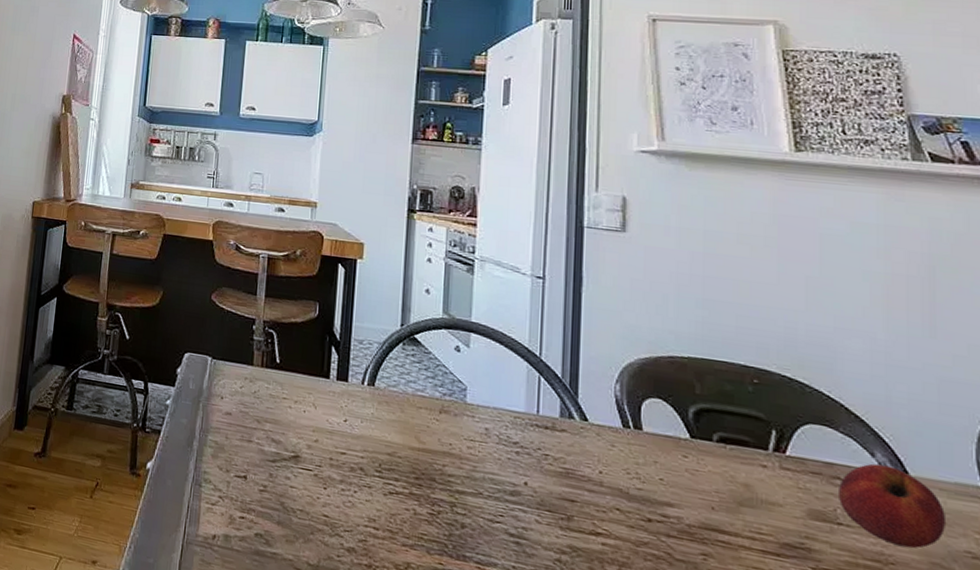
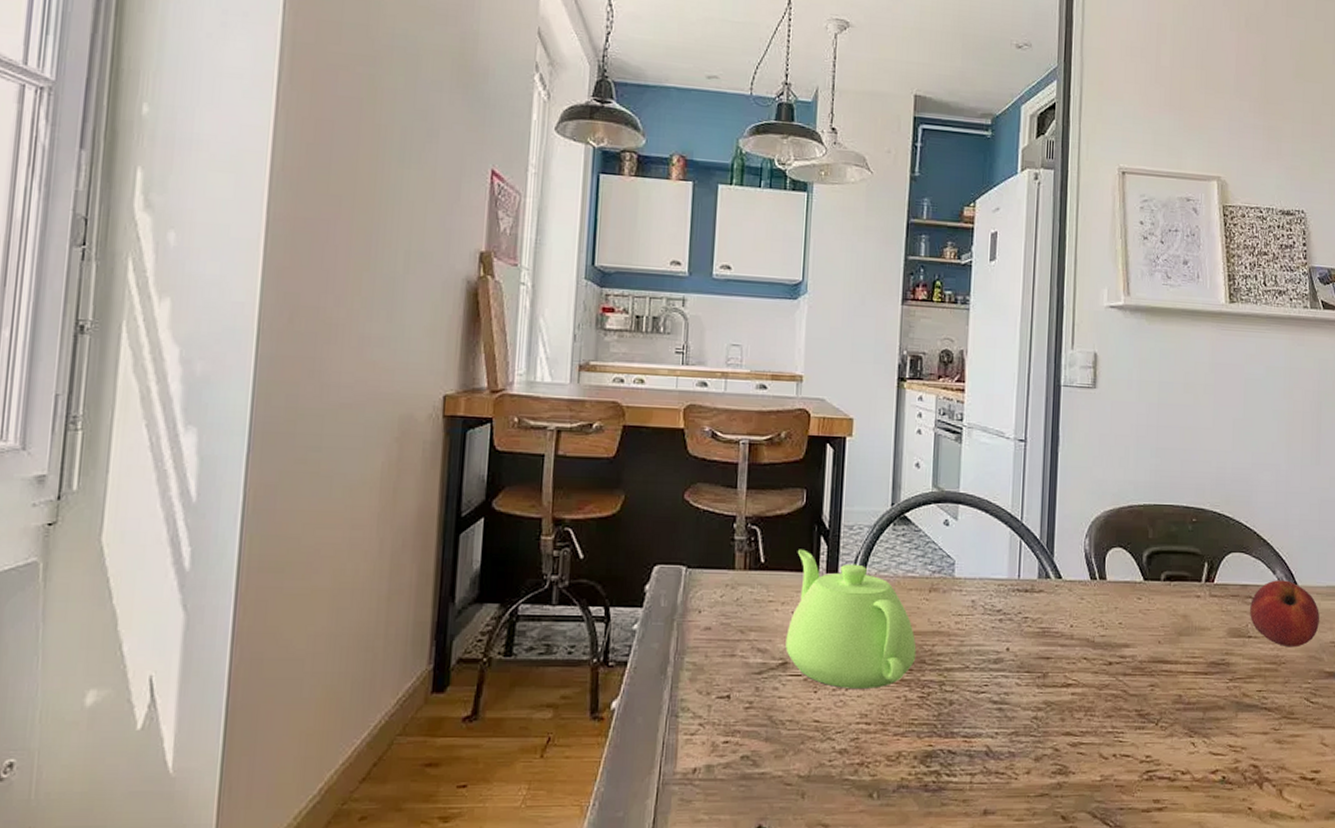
teapot: none [297,355,426,497] -> present [785,549,917,689]

